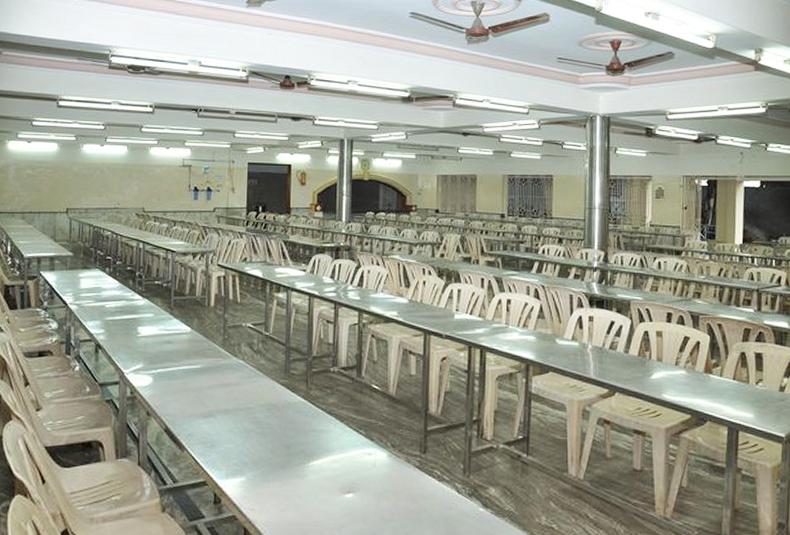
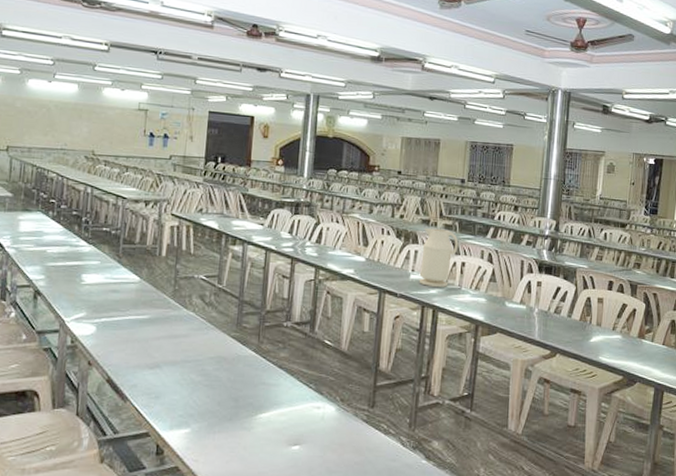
water jug: none [464,265,503,327] -> present [418,228,459,288]

